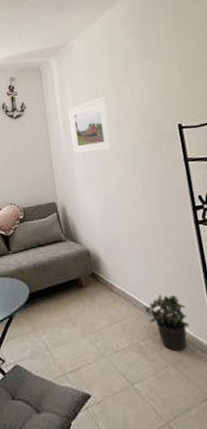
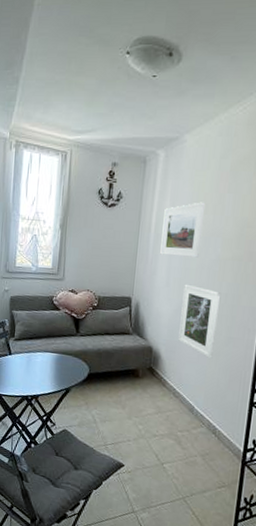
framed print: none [105,177,154,250] -> present [178,284,220,359]
potted plant: present [144,294,190,352] -> none [189,397,226,447]

